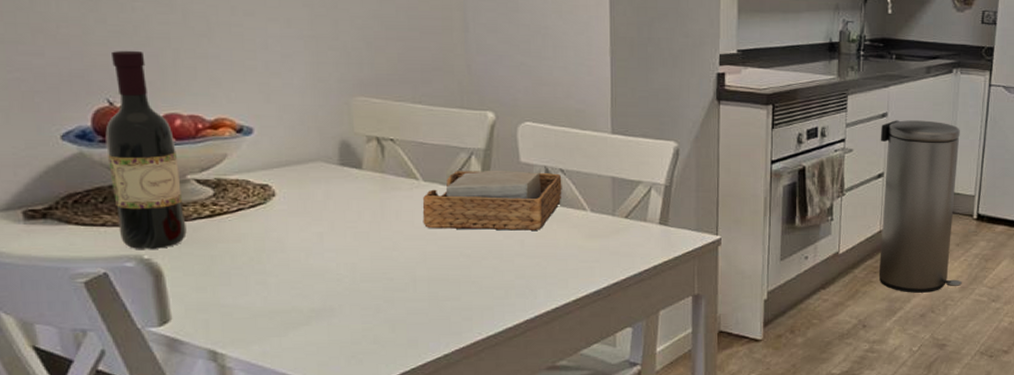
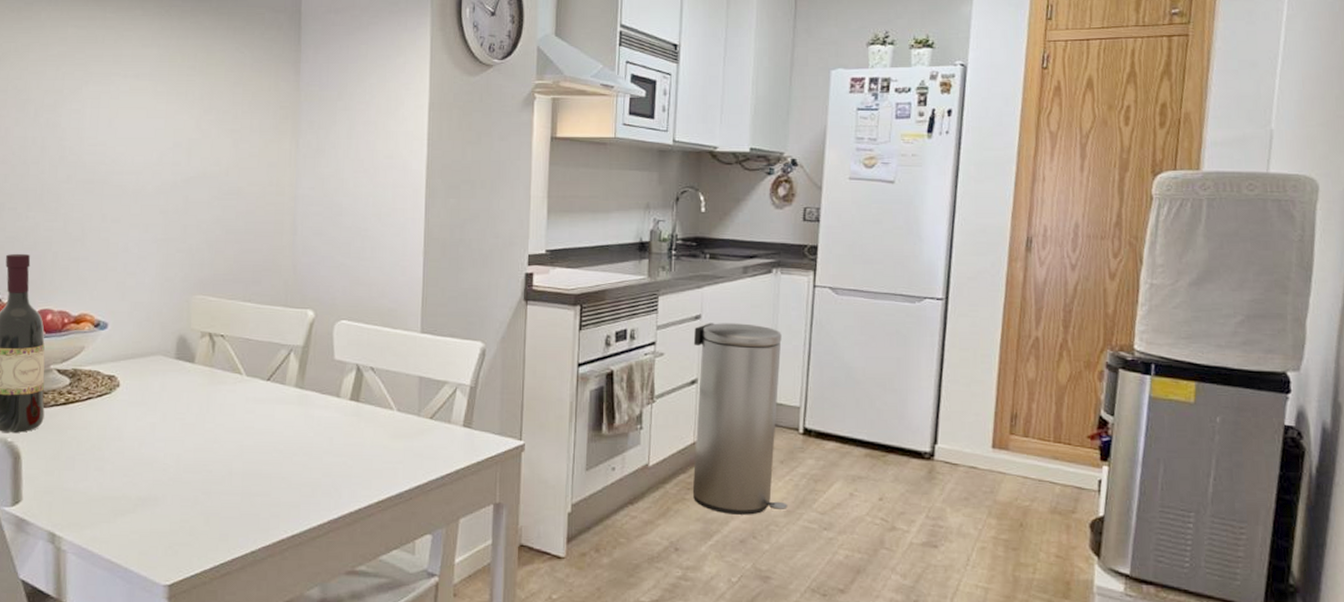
napkin holder: present [422,169,562,231] -> none [242,366,372,428]

